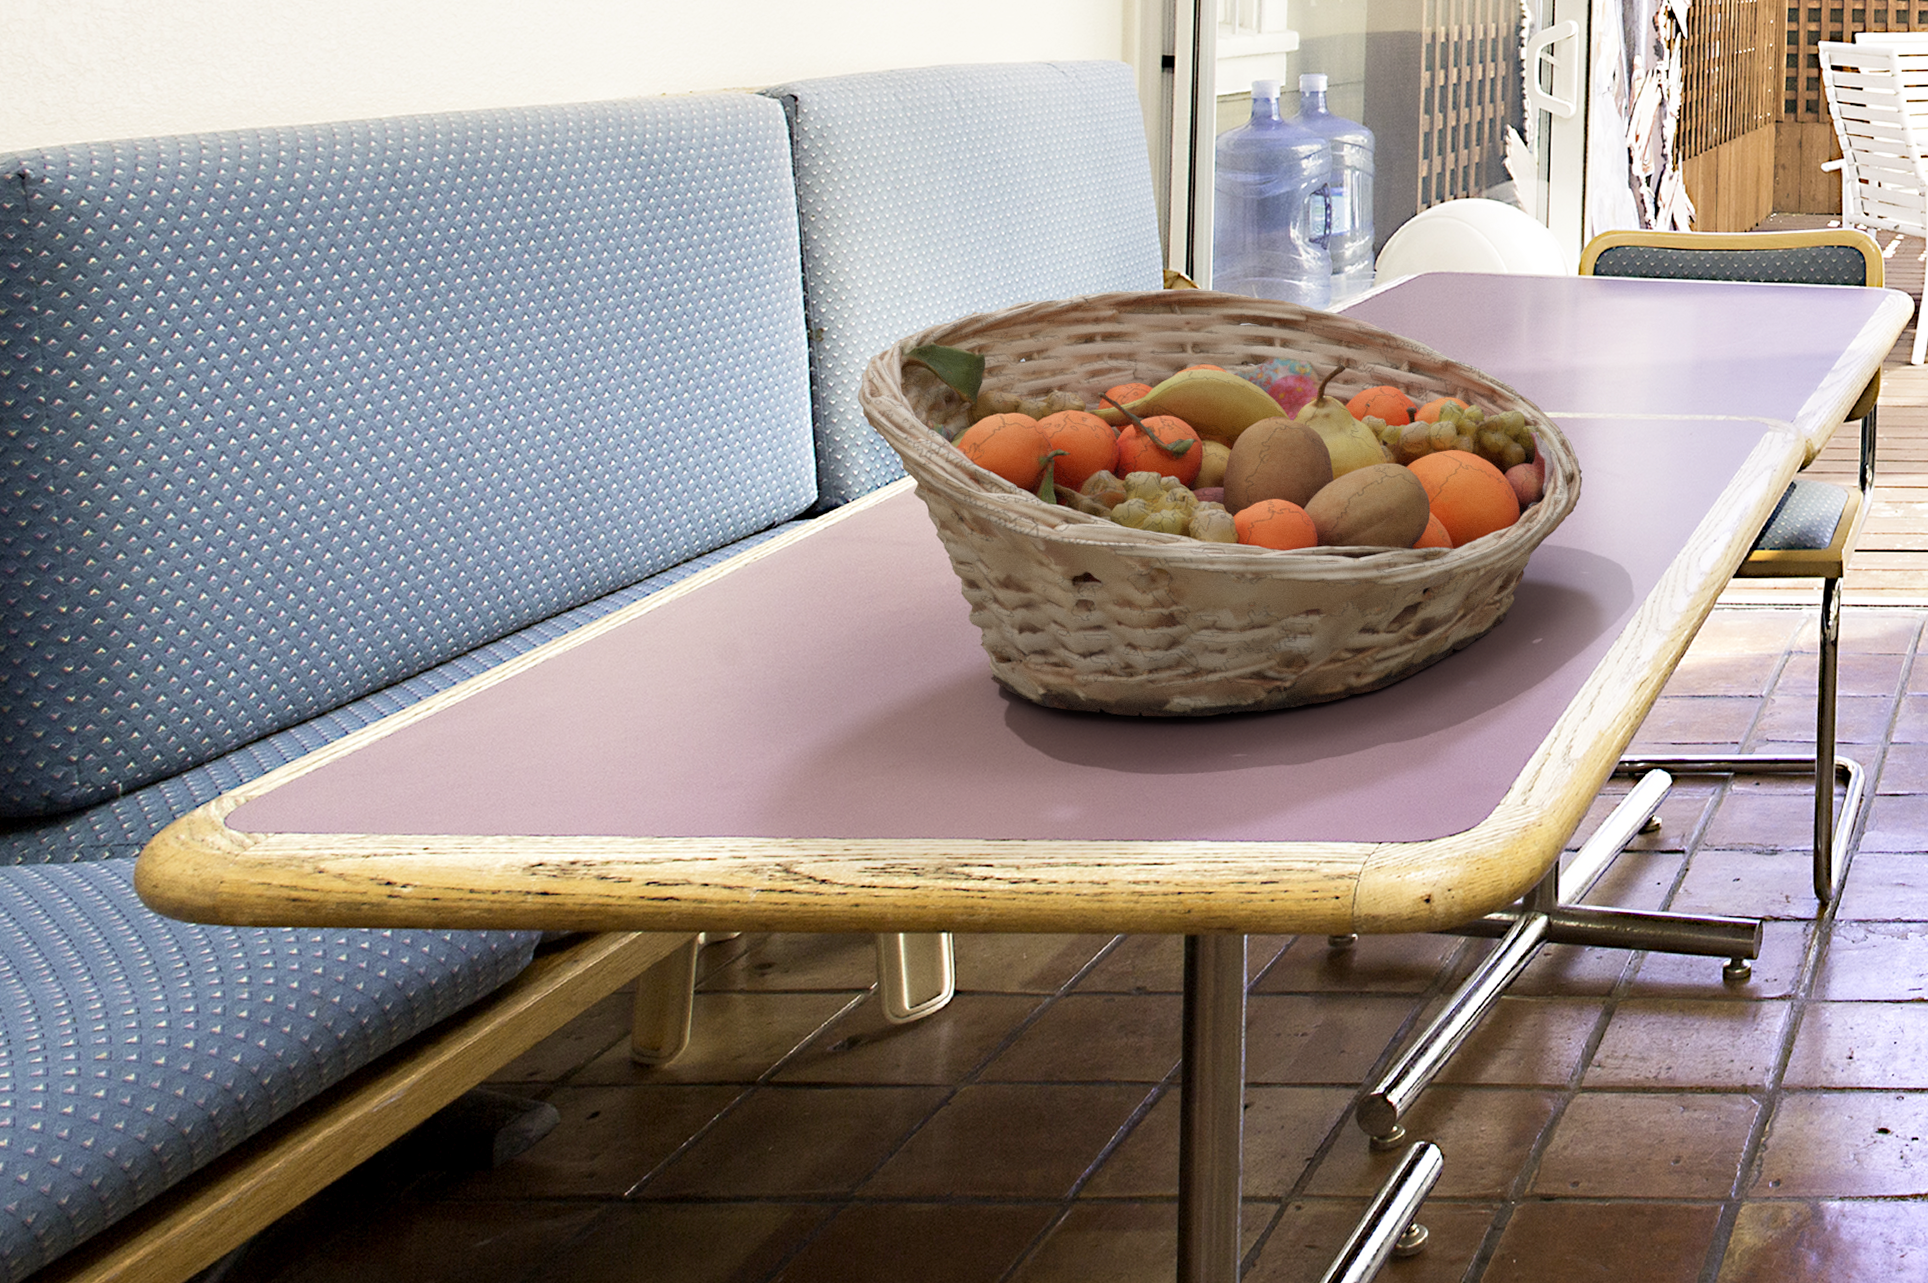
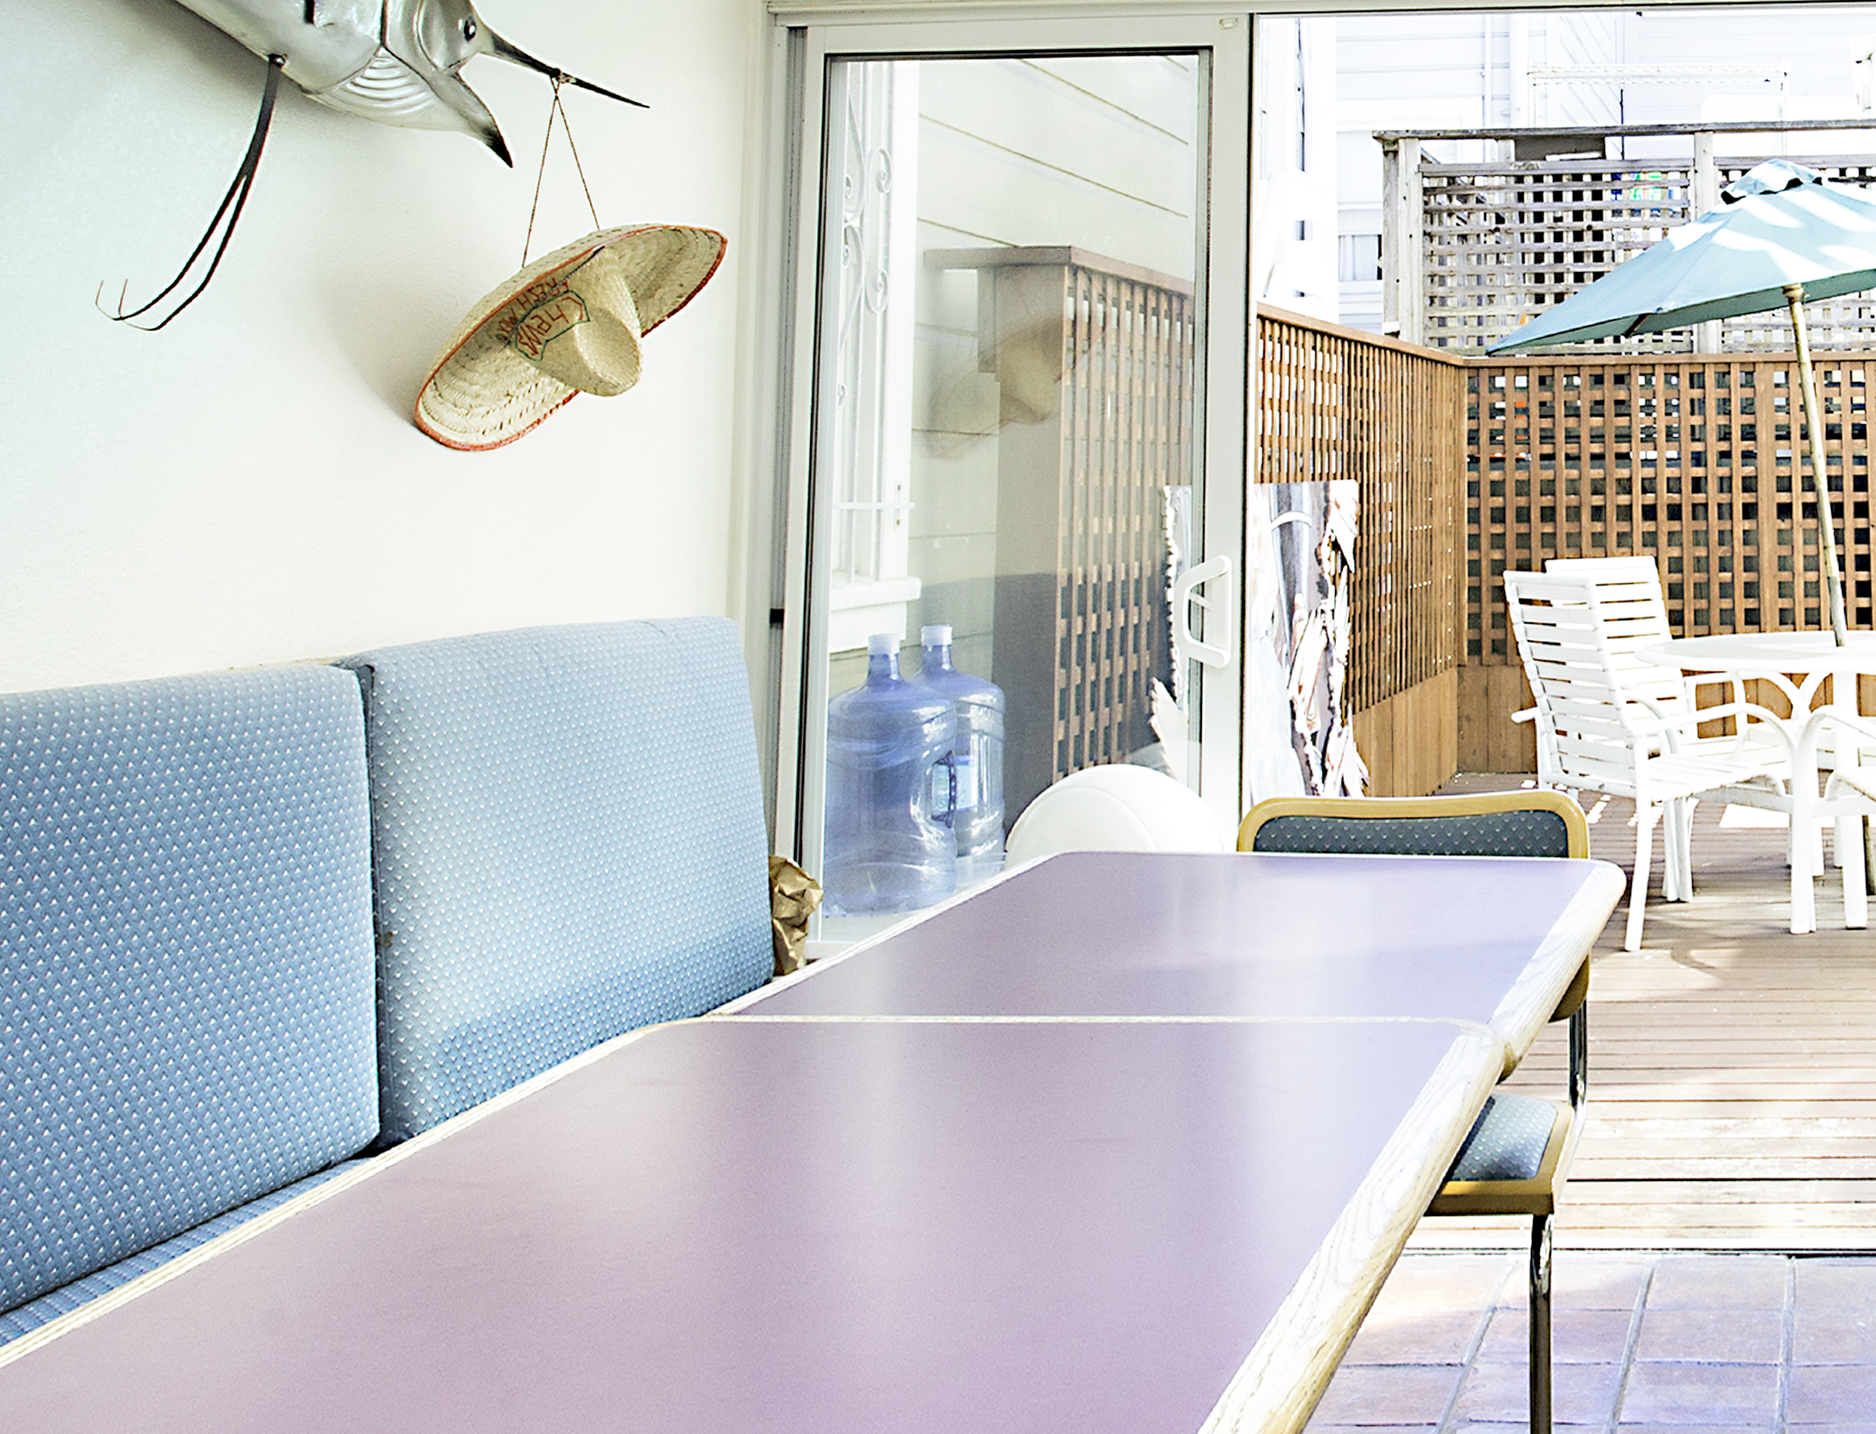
fruit basket: present [857,288,1583,717] -> none [427,876,1245,1395]

